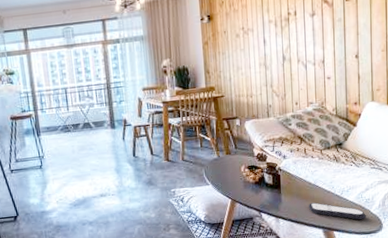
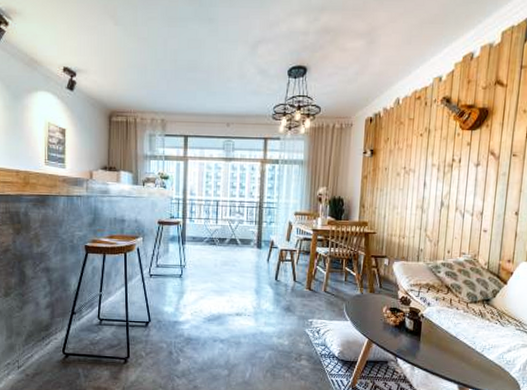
remote control: present [308,202,366,220] -> none [446,356,505,381]

